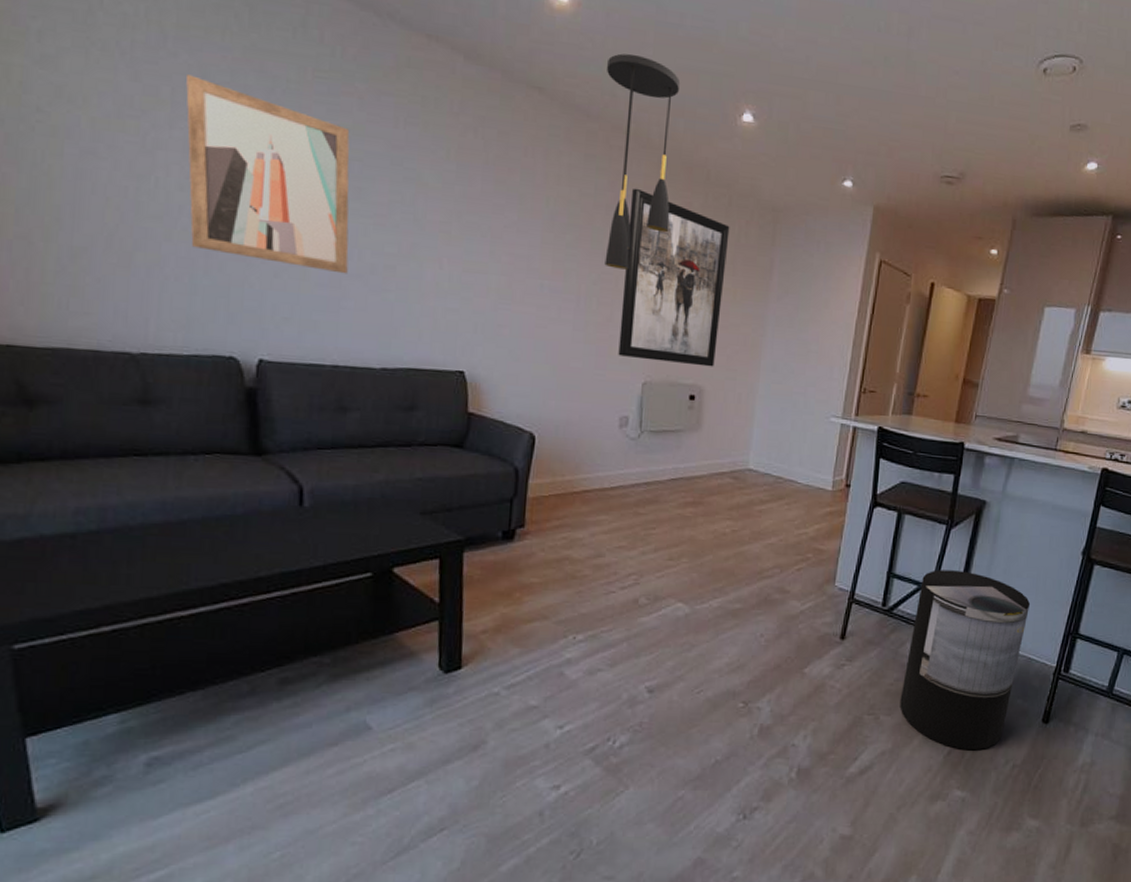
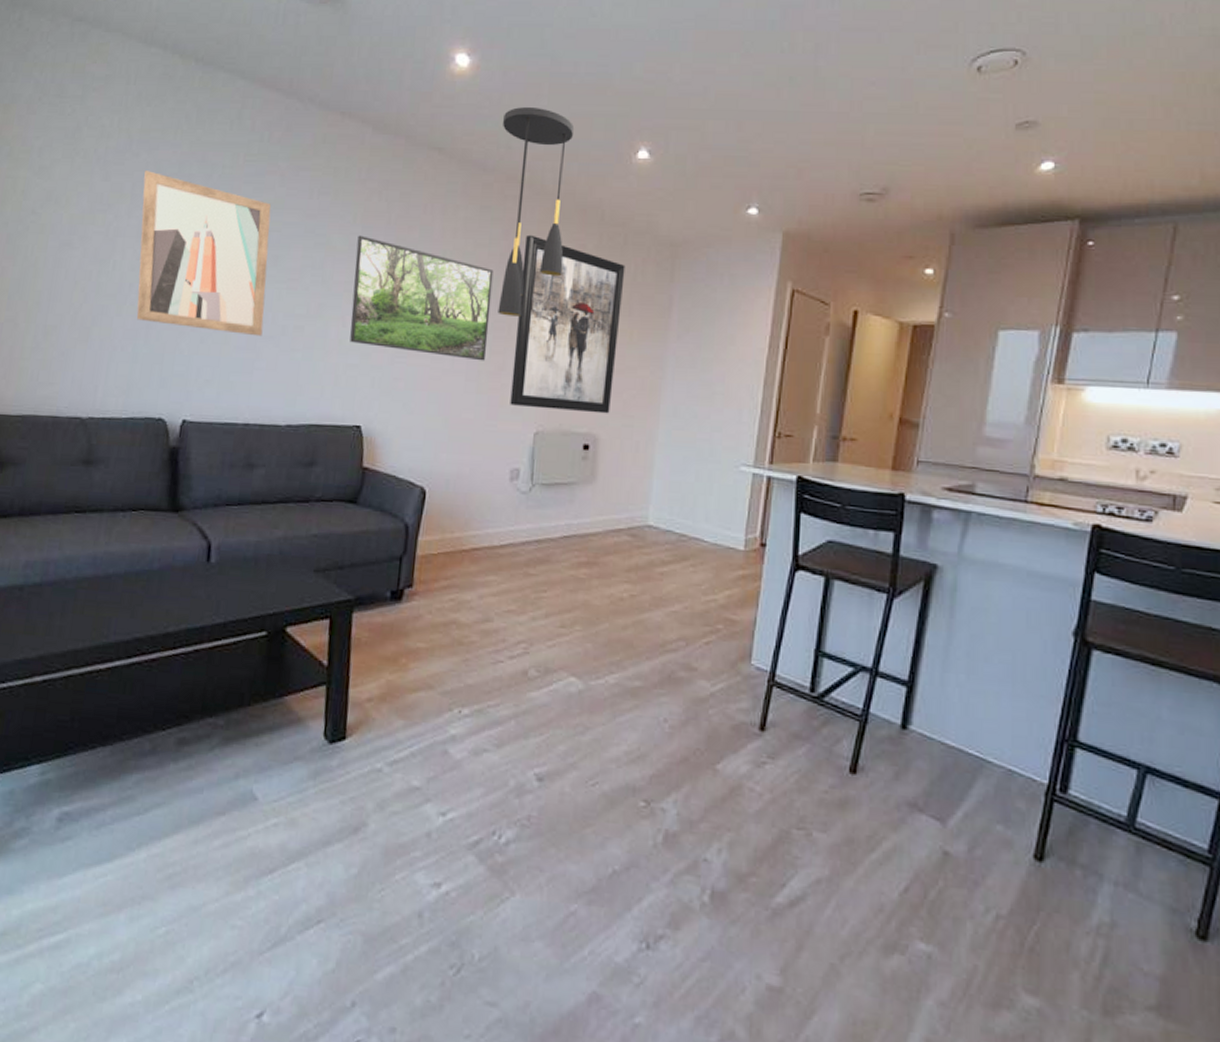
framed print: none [448,173,600,312] -> present [350,235,494,361]
trash can: present [899,570,1031,751] -> none [837,649,1006,890]

